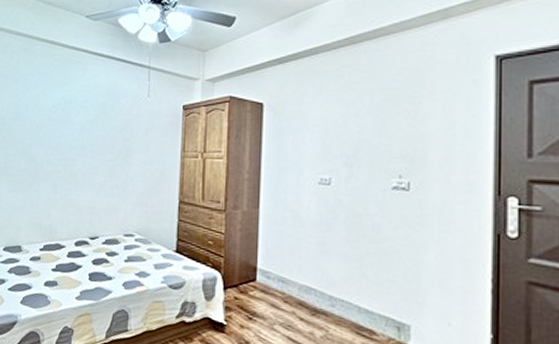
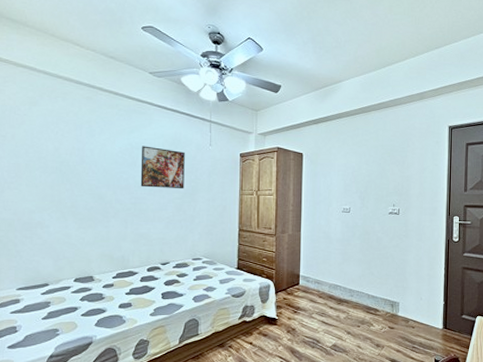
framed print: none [72,99,120,150] -> present [140,146,185,189]

